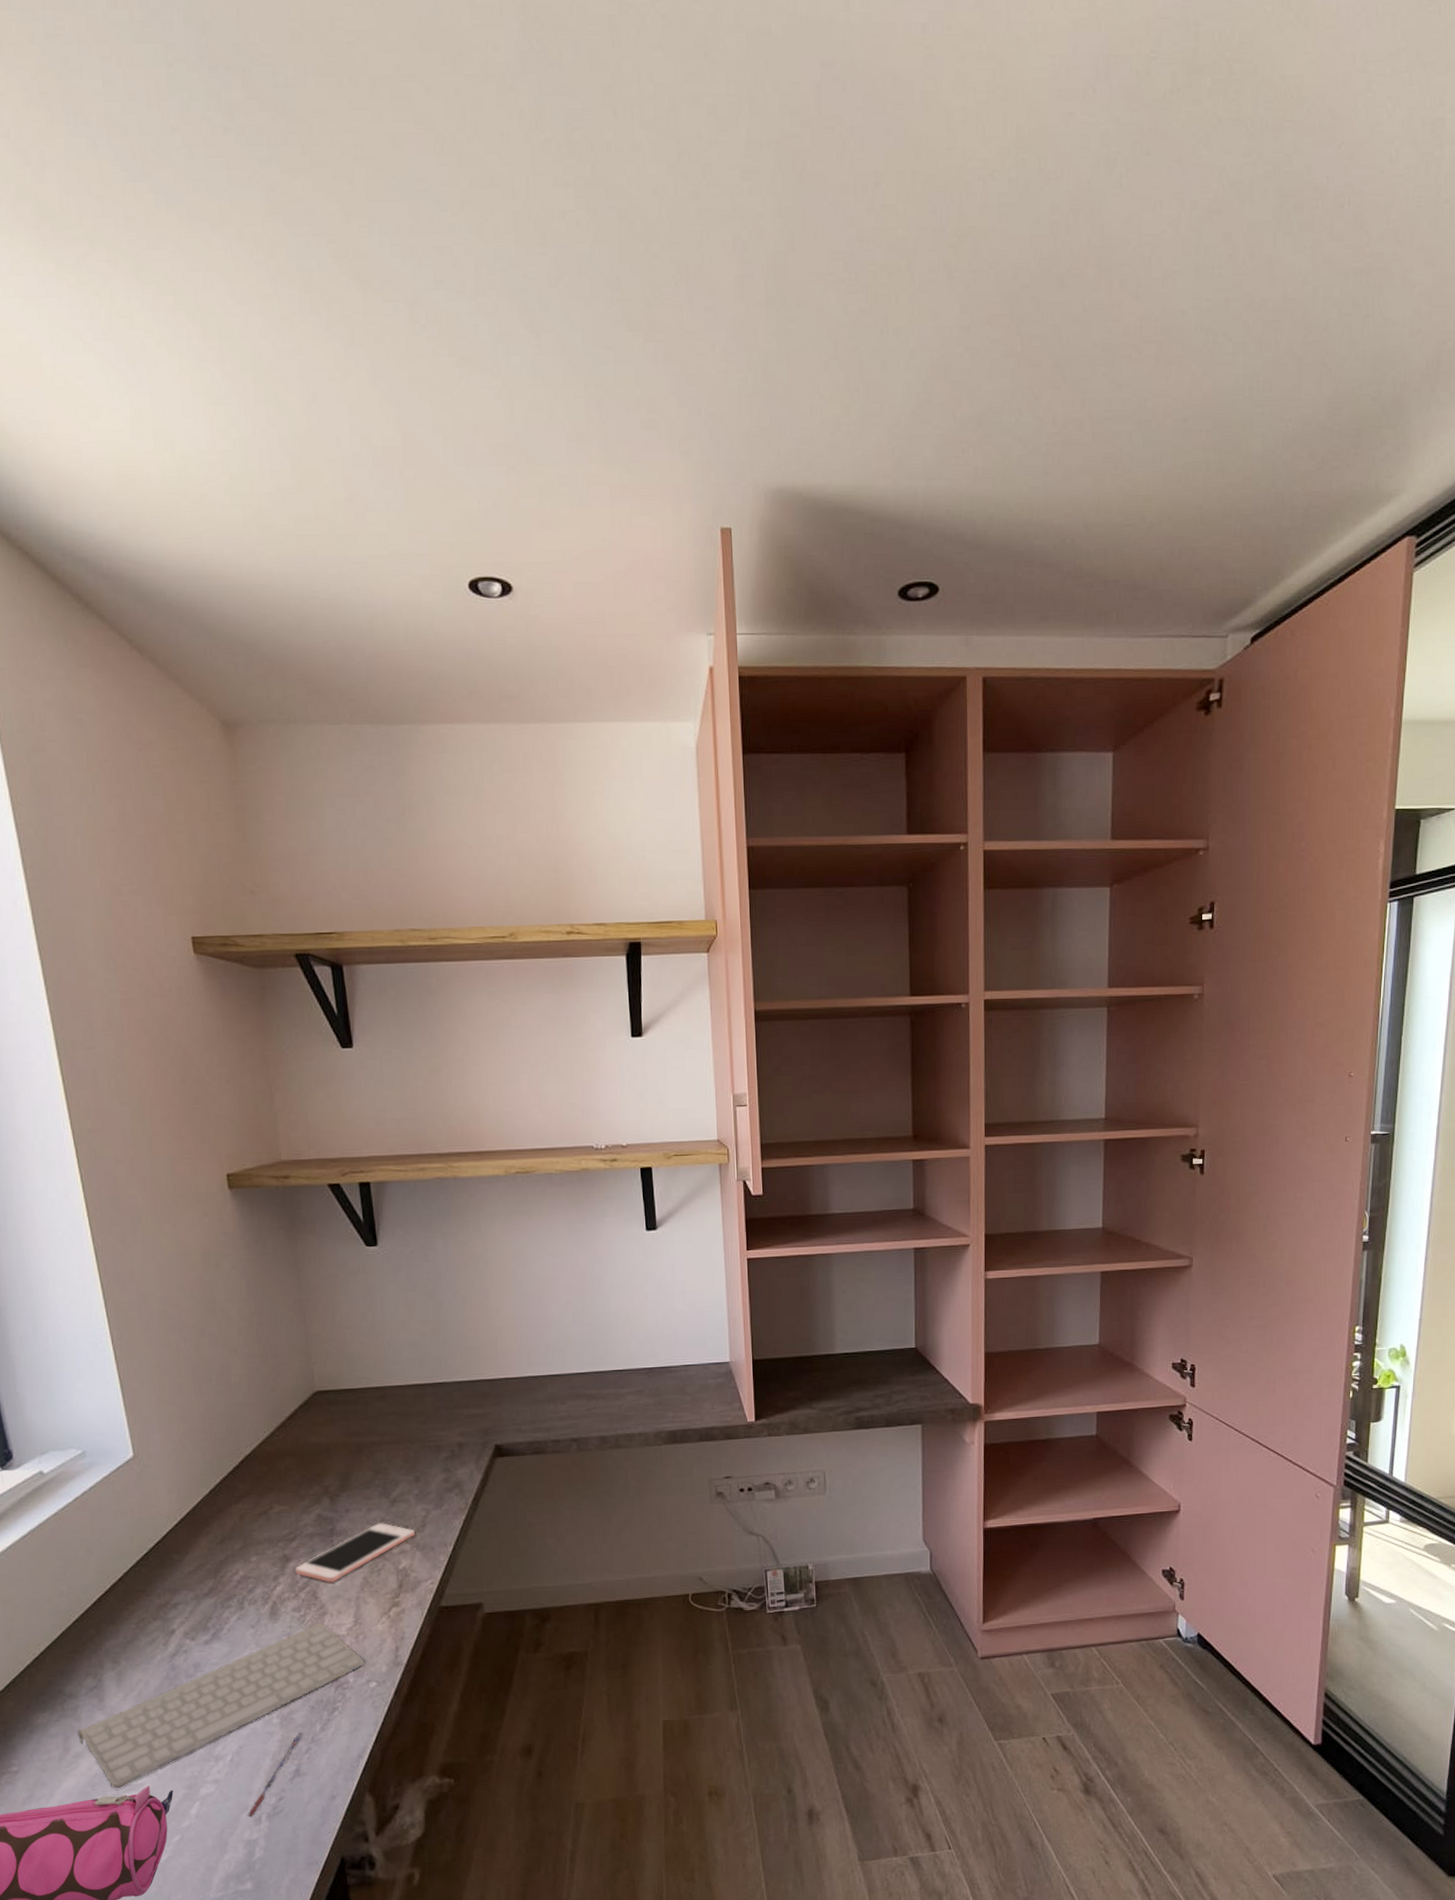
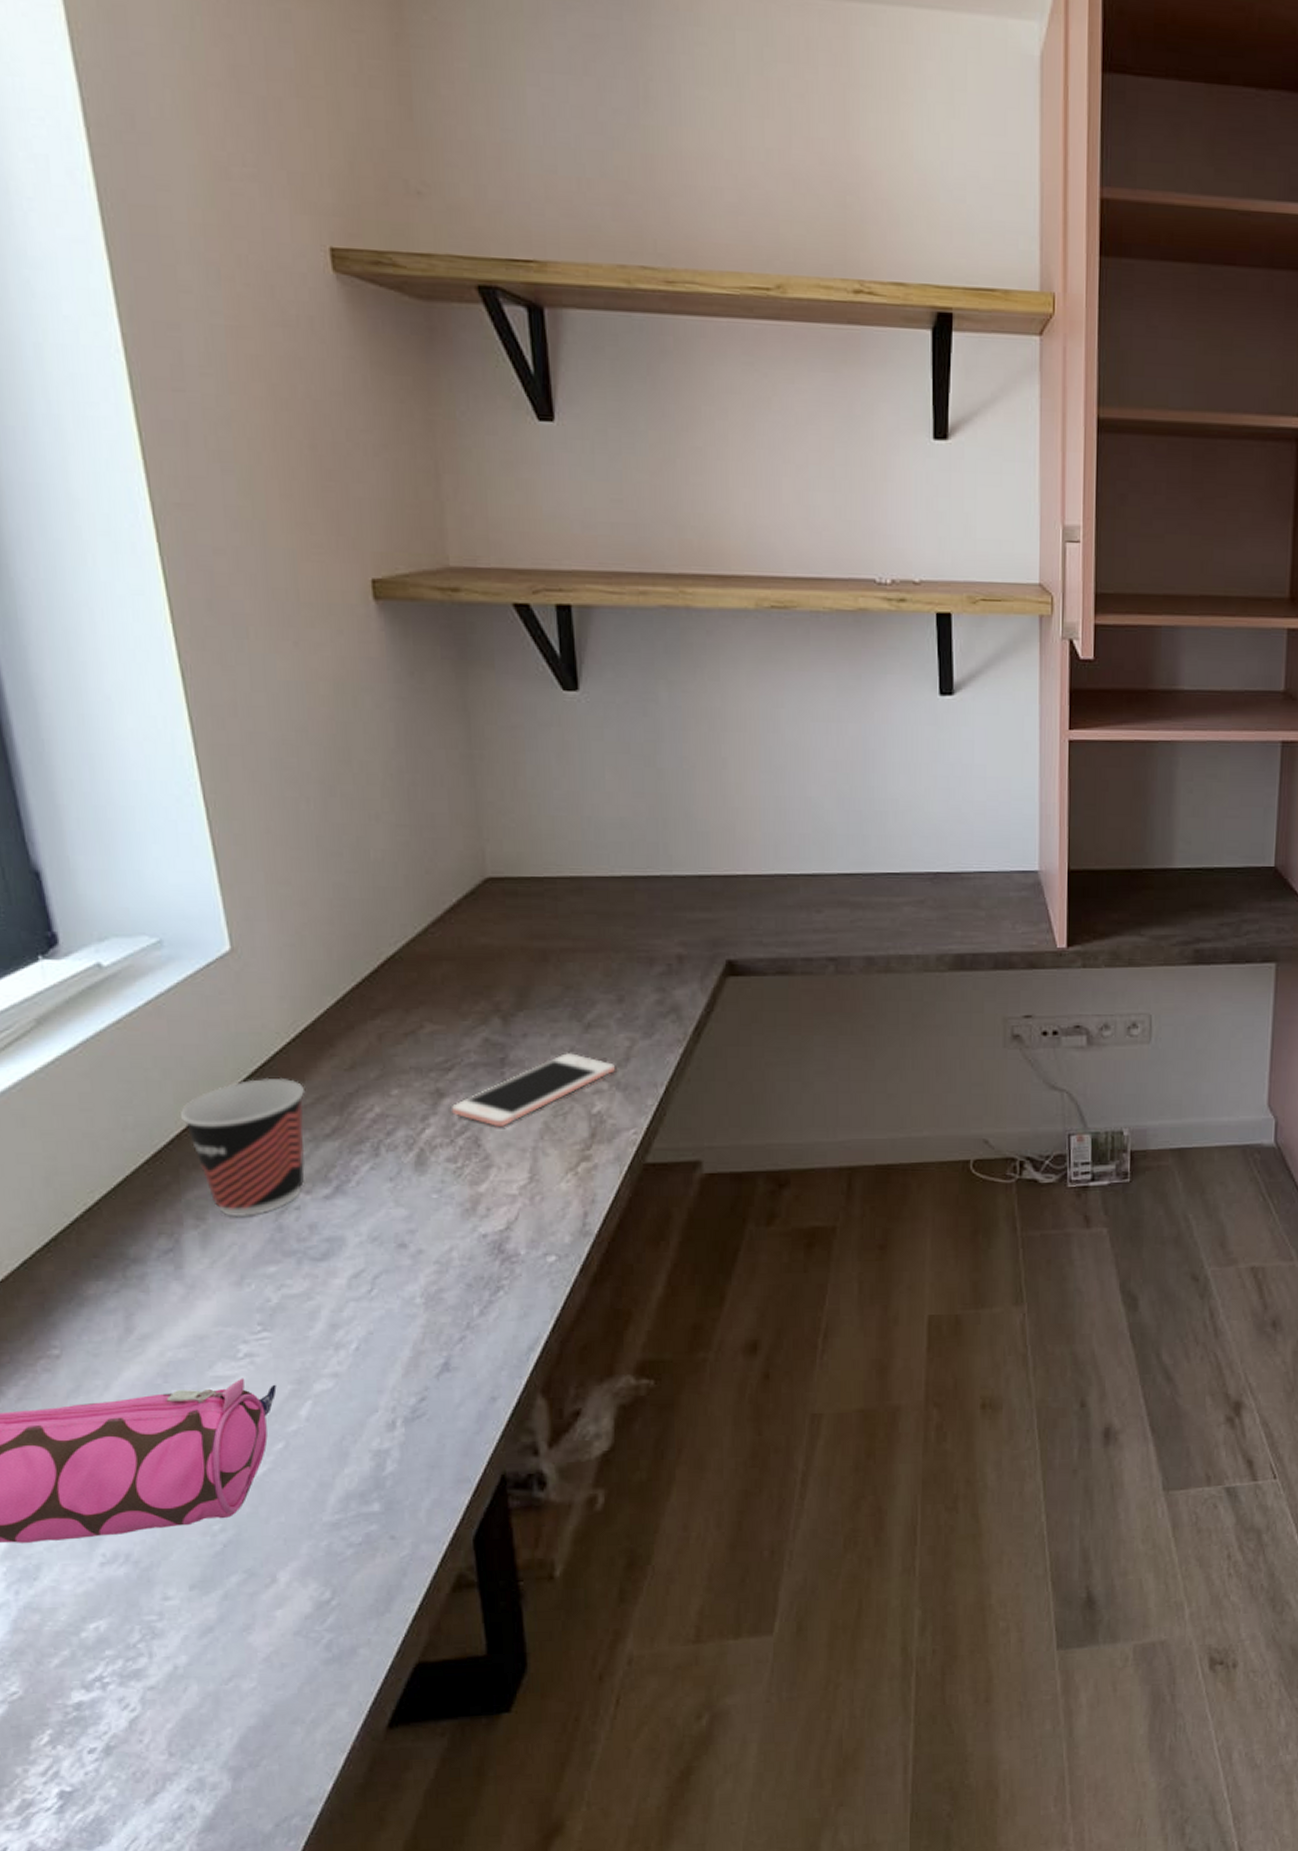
keyboard: present [77,1622,365,1789] -> none [144,1177,542,1381]
cup: none [100,1551,190,1661] -> present [179,1077,306,1218]
pen: present [248,1732,303,1818] -> none [377,1315,455,1422]

